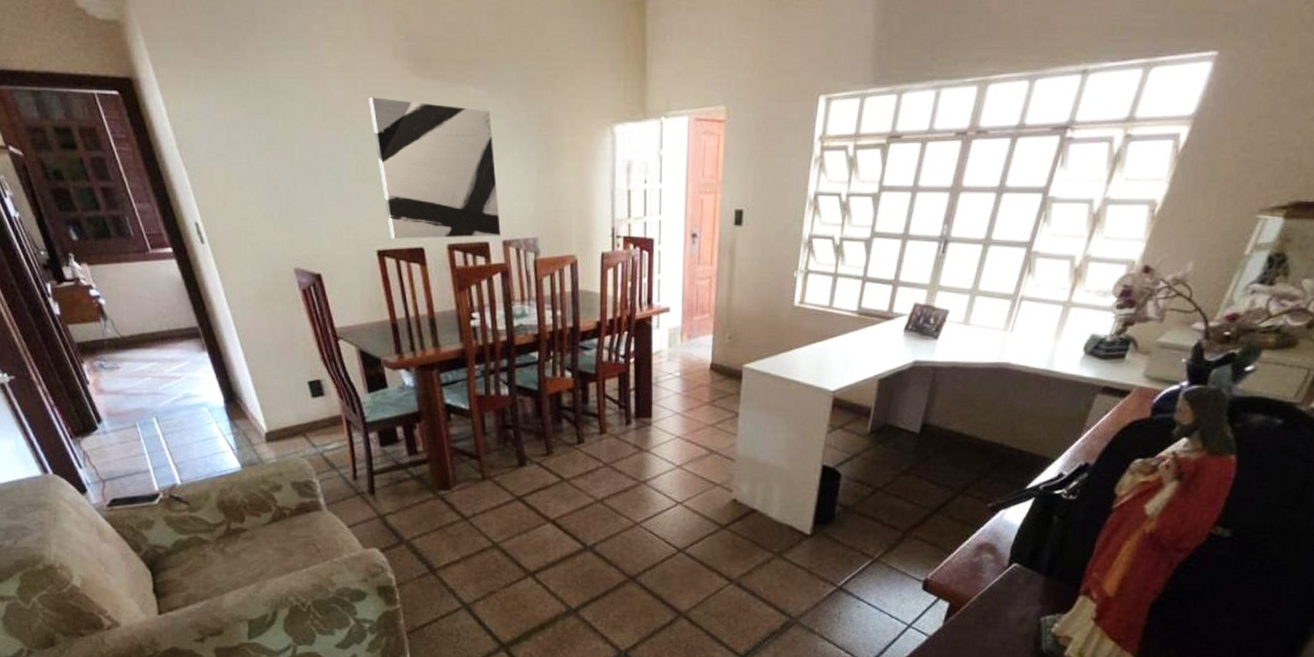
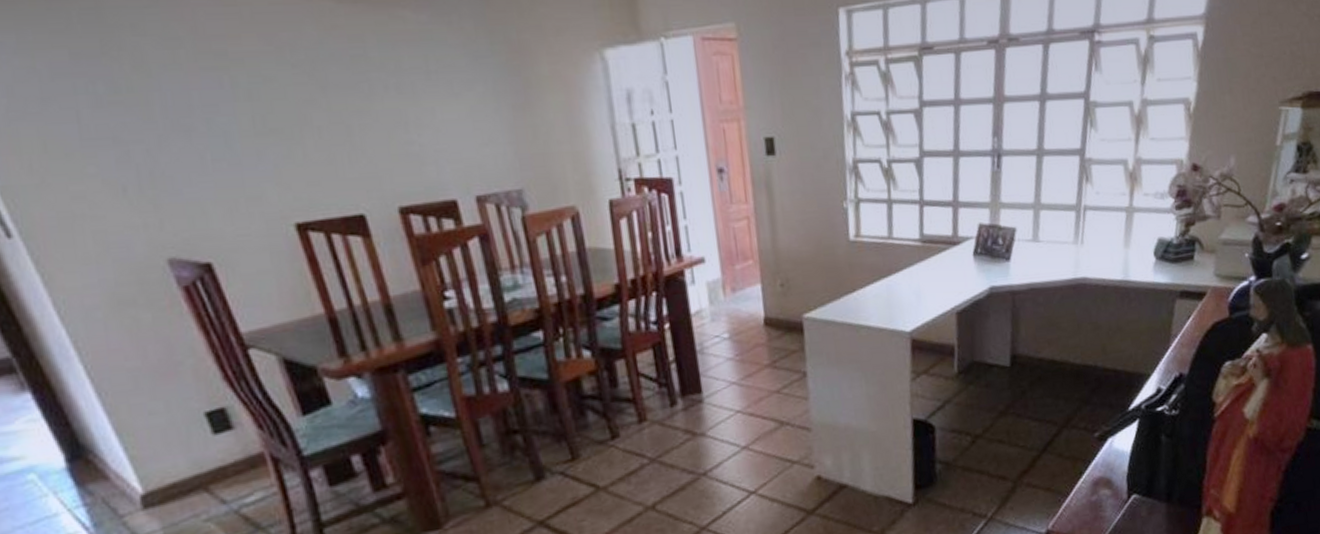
wall art: present [369,97,501,239] -> none [262,28,472,207]

